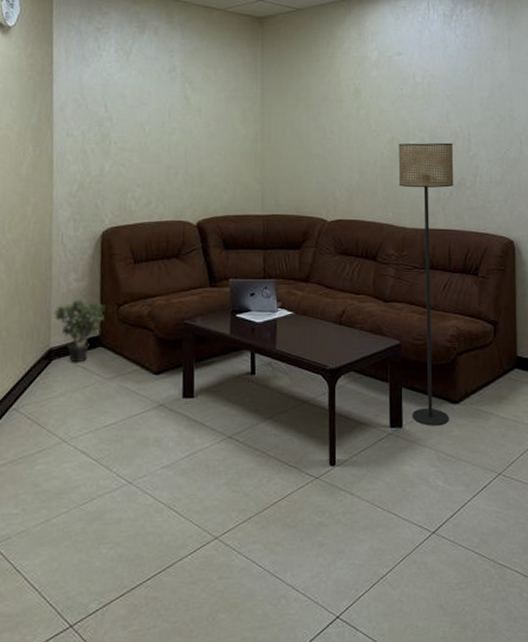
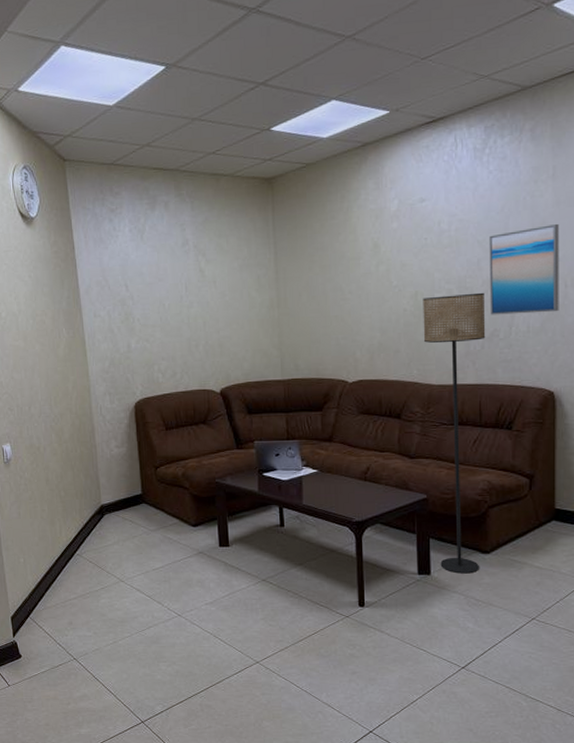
potted plant: present [54,299,105,363] -> none [101,463,145,517]
wall art: none [457,87,516,166] -> present [489,224,560,315]

